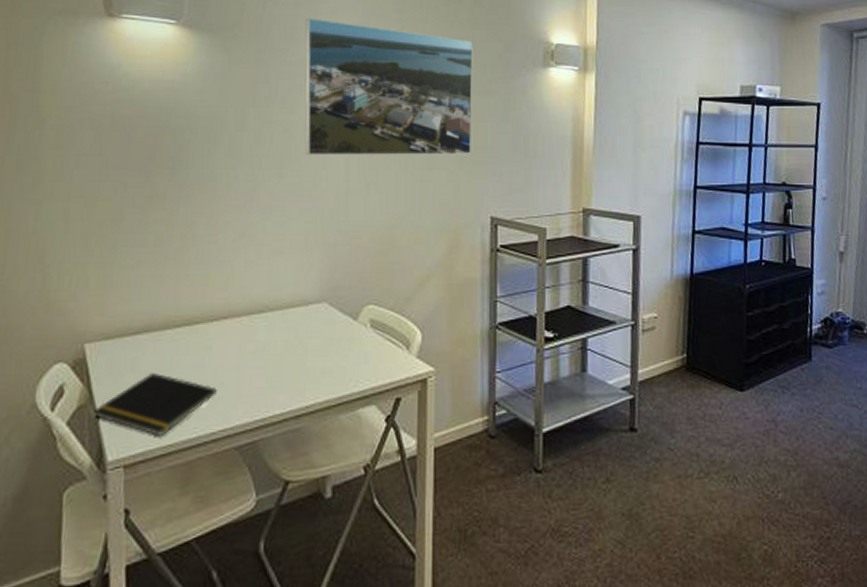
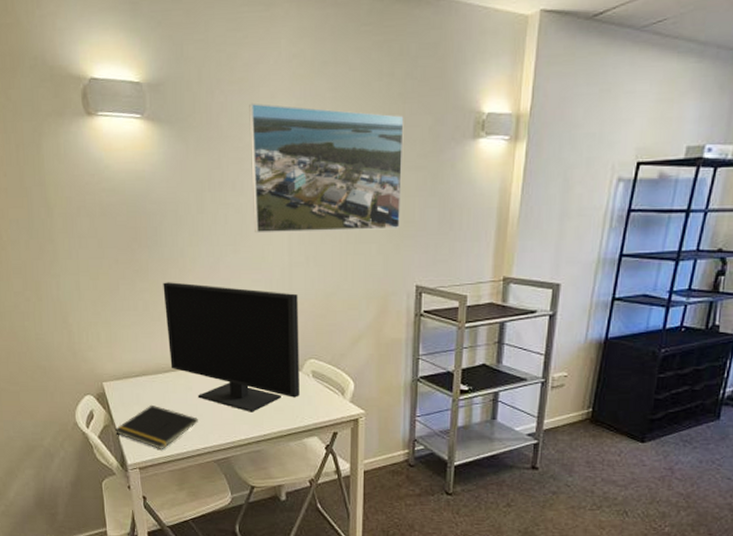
monitor: none [183,211,356,377] -> present [163,282,300,412]

